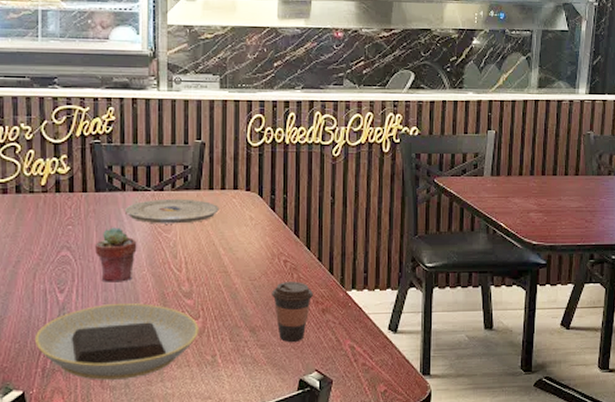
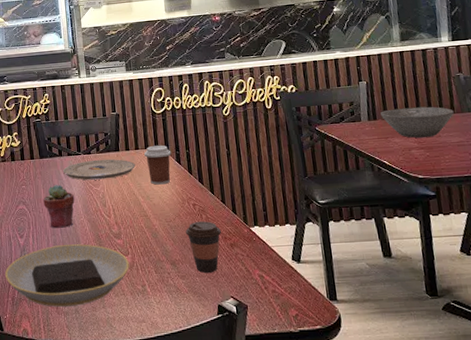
coffee cup: none [232,186,265,235] -> present [144,145,172,185]
bowl: none [505,165,578,200] -> present [381,106,454,138]

